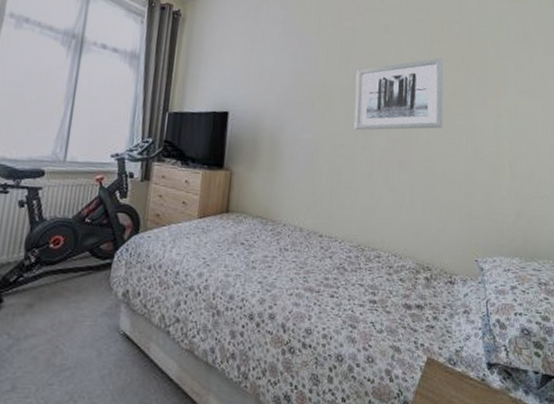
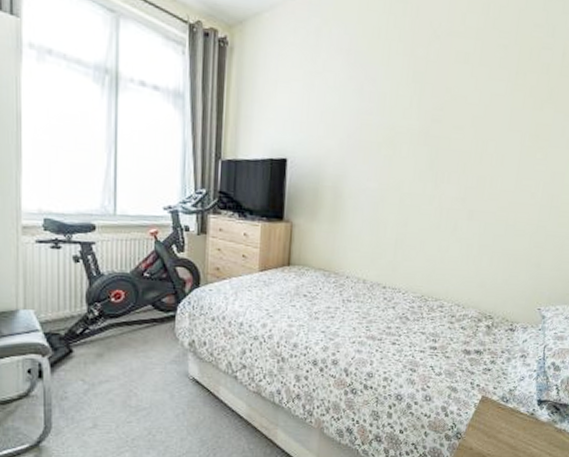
wall art: present [354,57,443,131] -> none [423,92,528,178]

